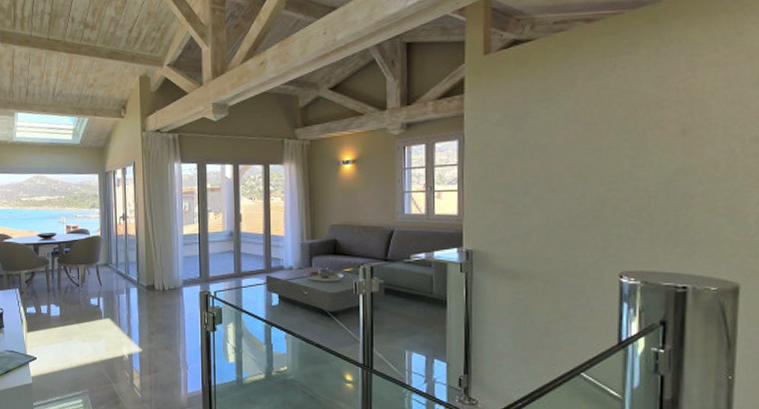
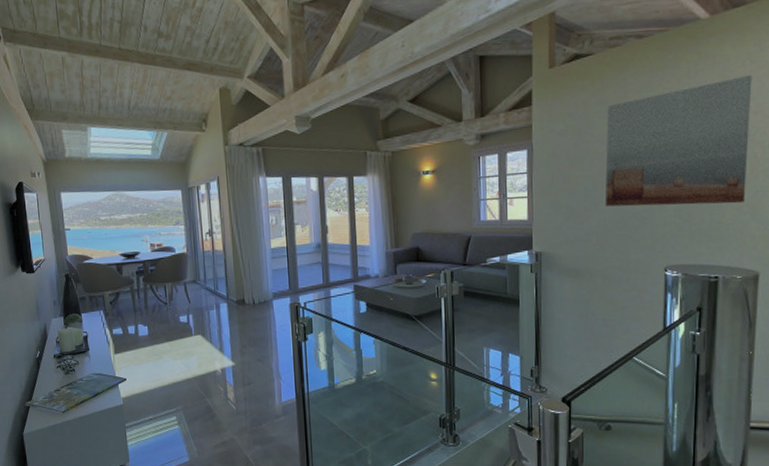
wall art: none [547,60,727,205] -> present [605,75,752,207]

